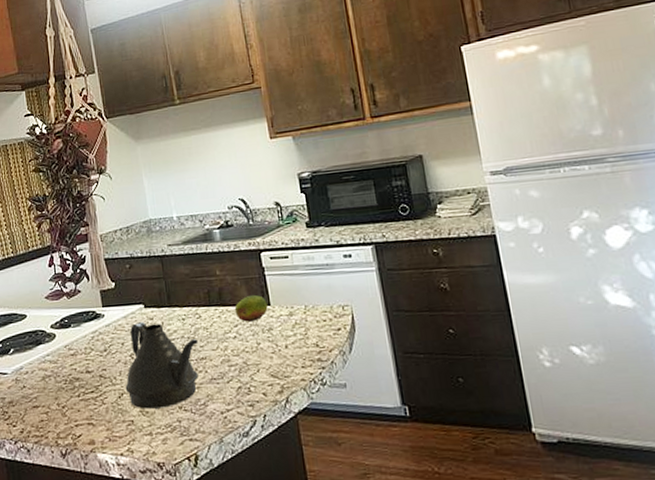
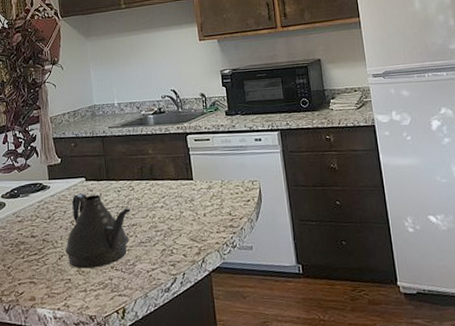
fruit: present [234,294,268,322] -> none [163,170,191,194]

